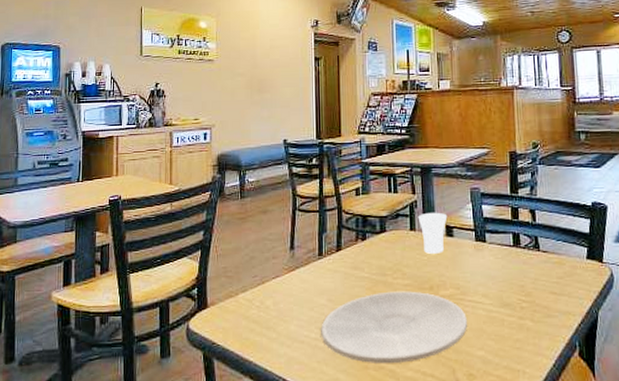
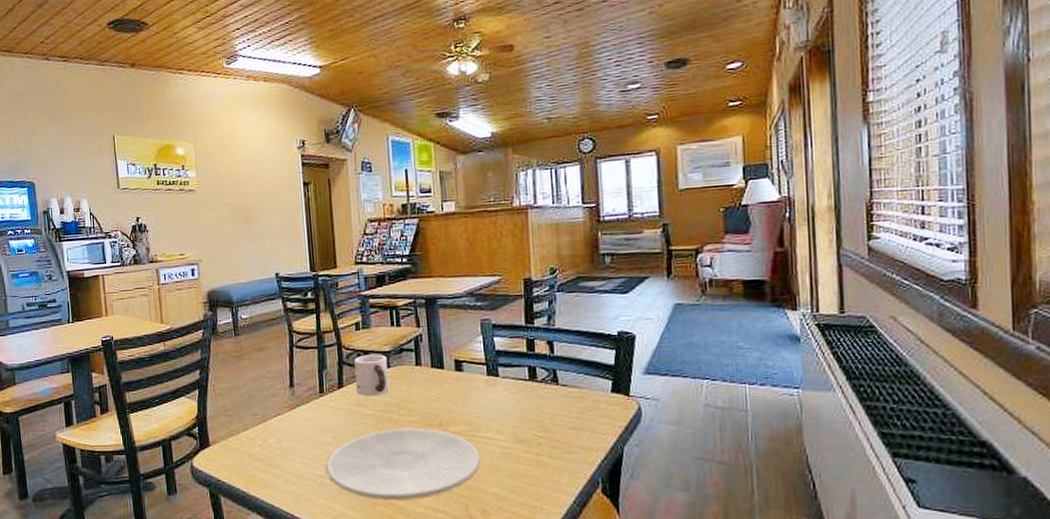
mug: none [353,219,385,259] -> present [354,354,390,396]
cup: present [418,212,448,254] -> none [423,346,456,390]

